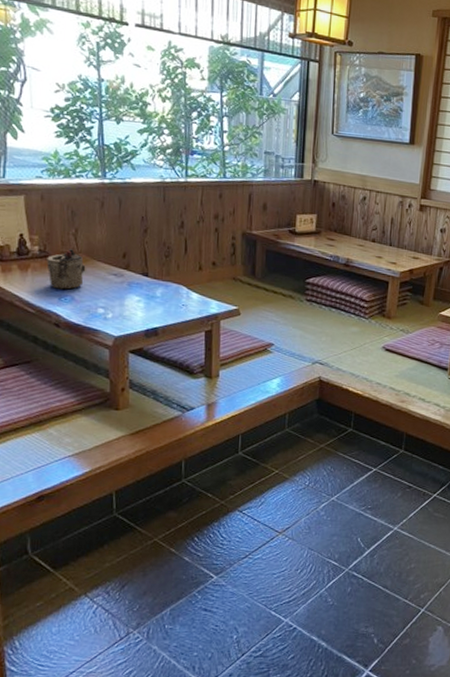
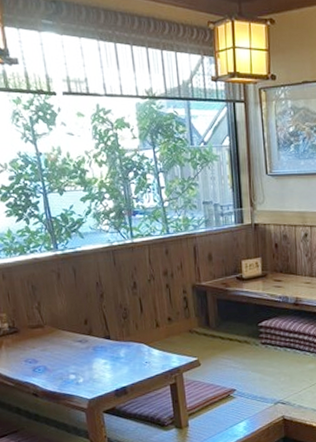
teapot: present [46,249,86,290] -> none [17,322,53,361]

